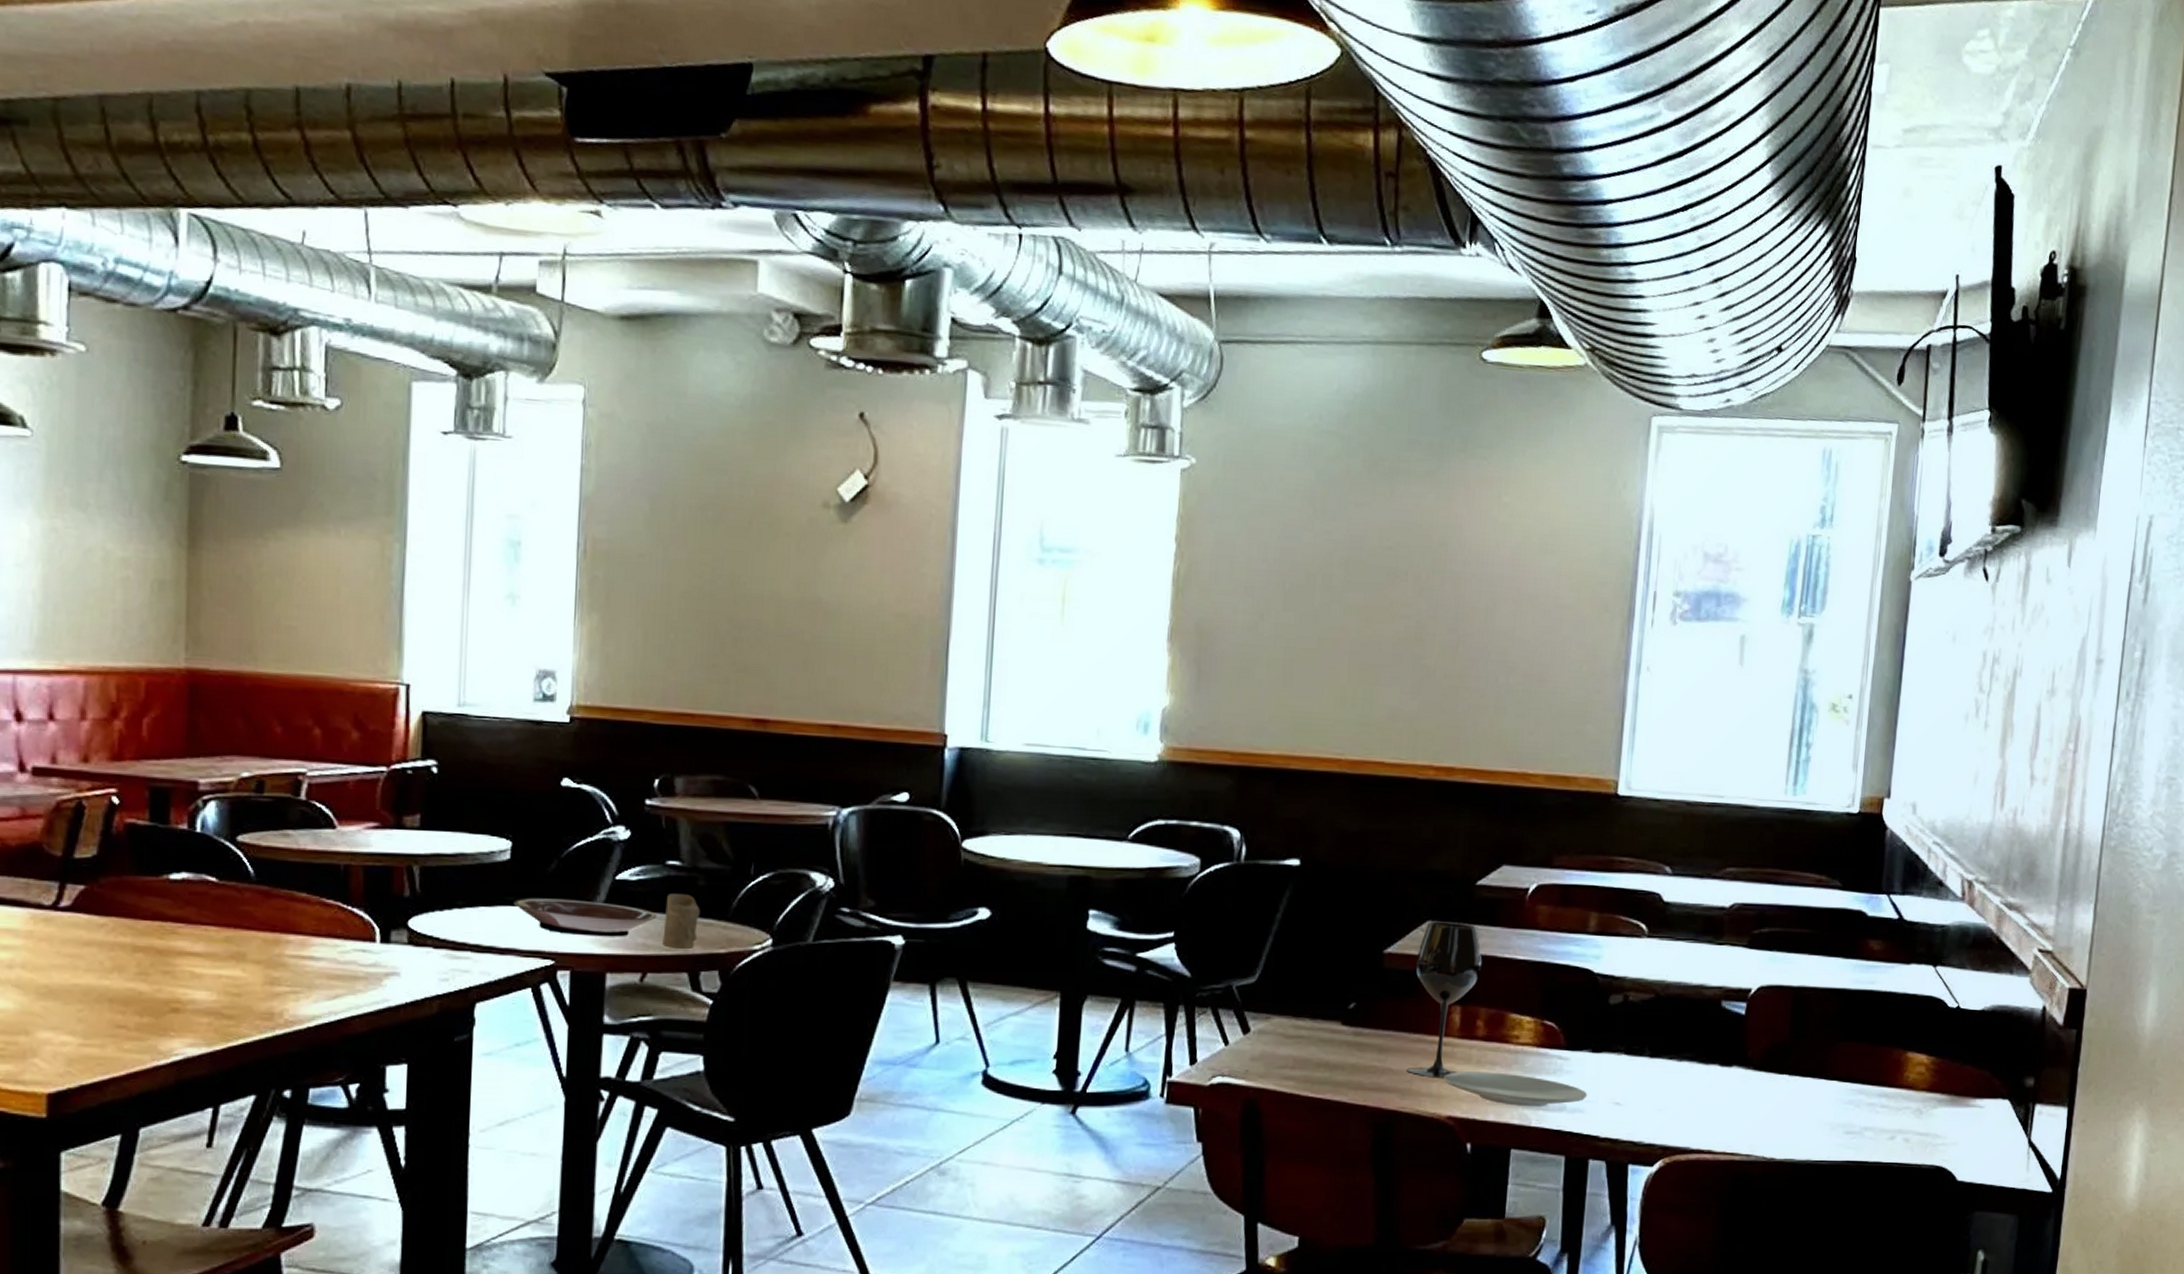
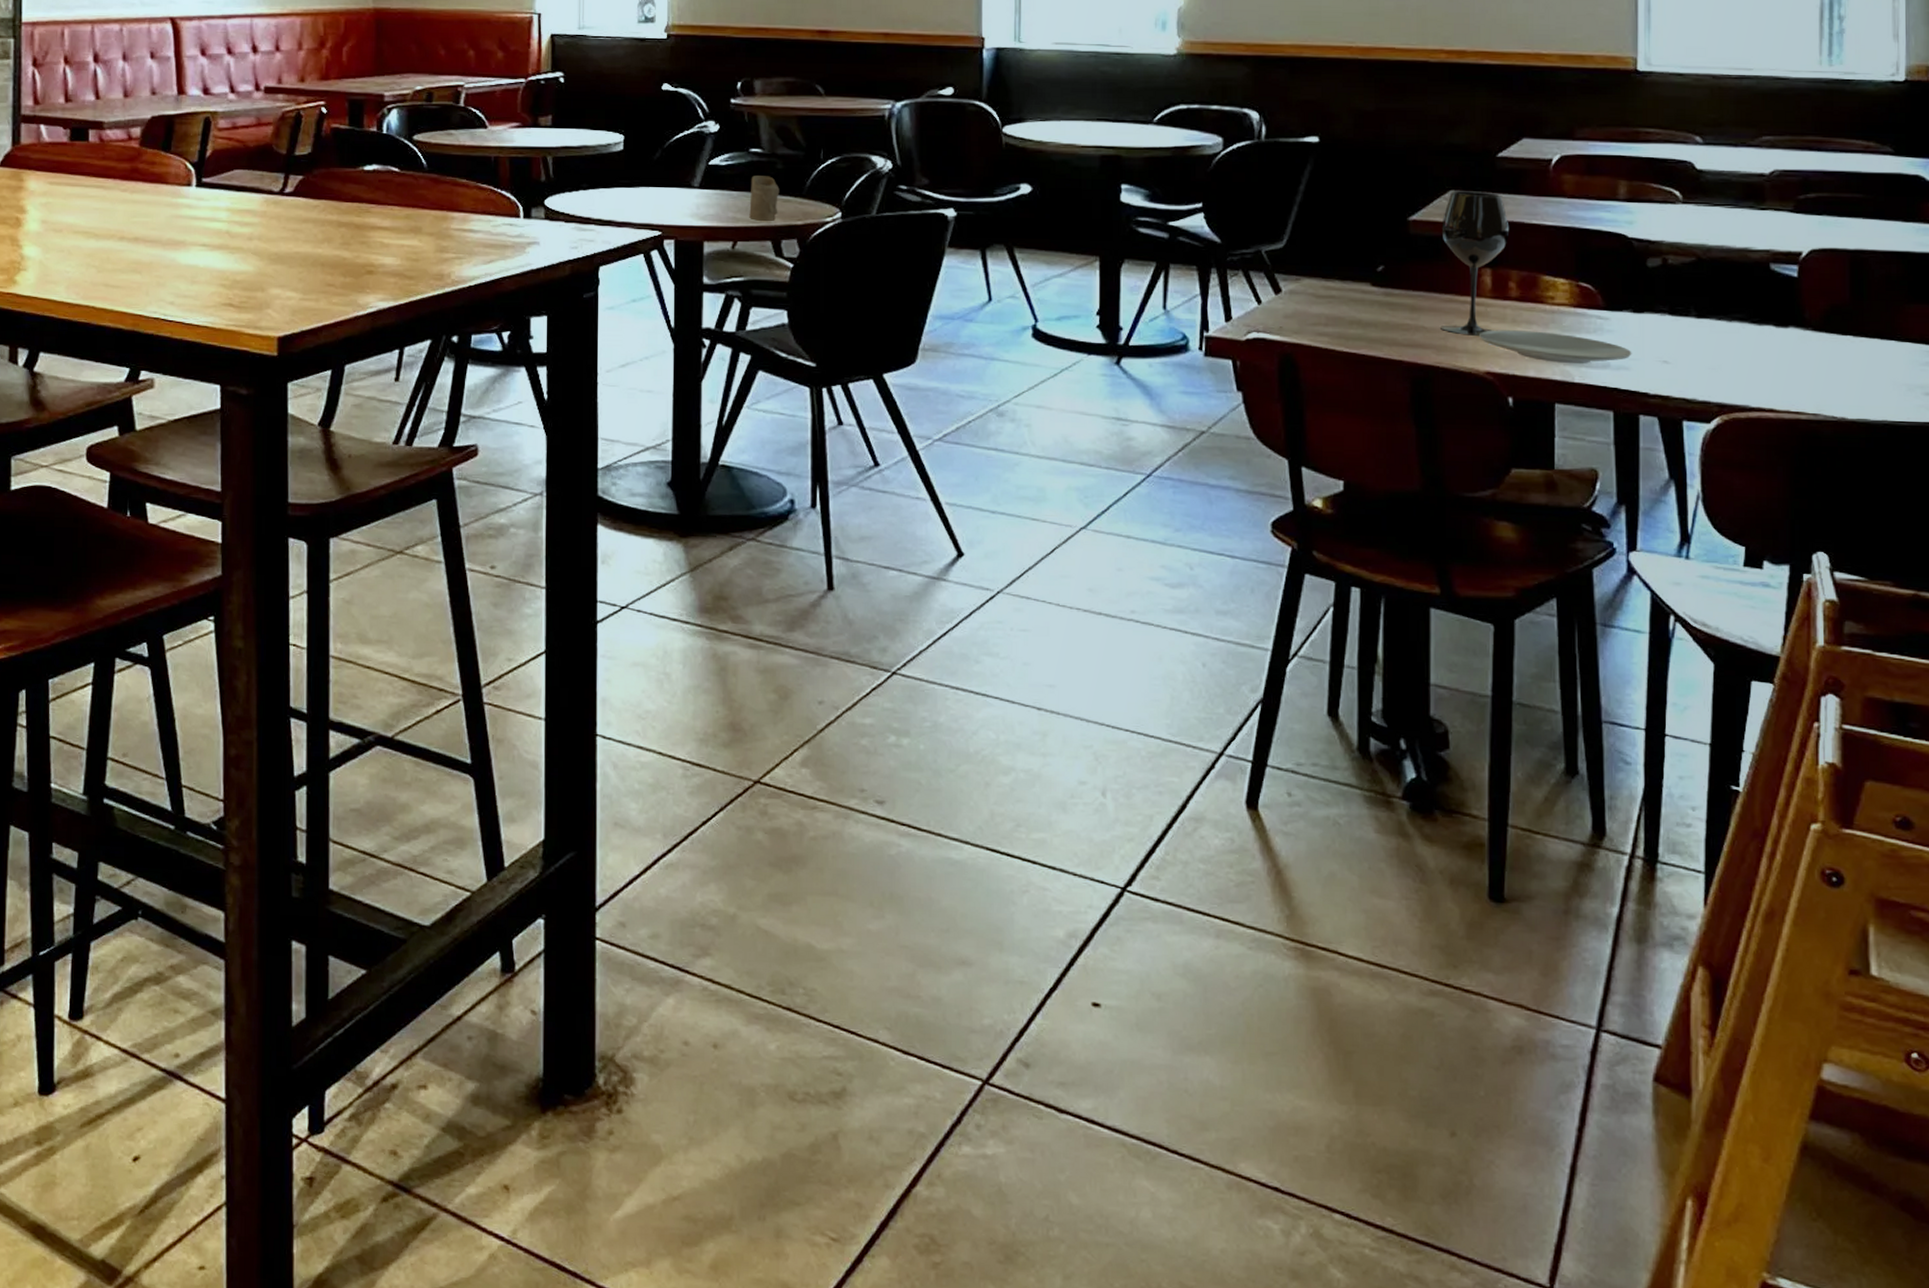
plate: present [513,898,658,937] -> none [627,181,744,212]

